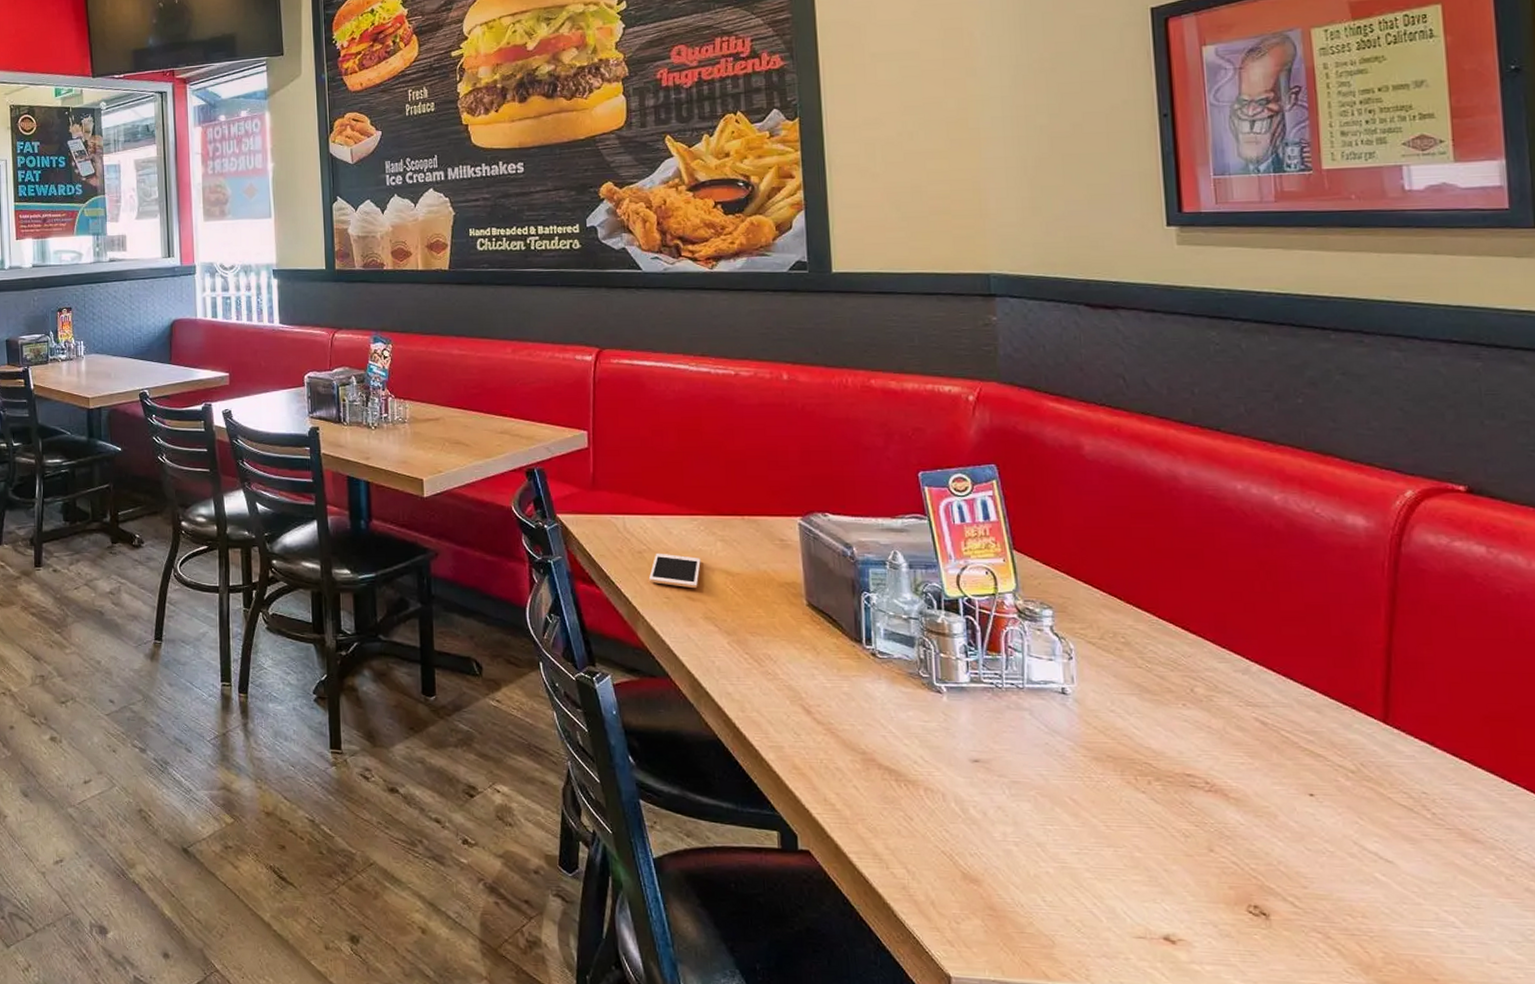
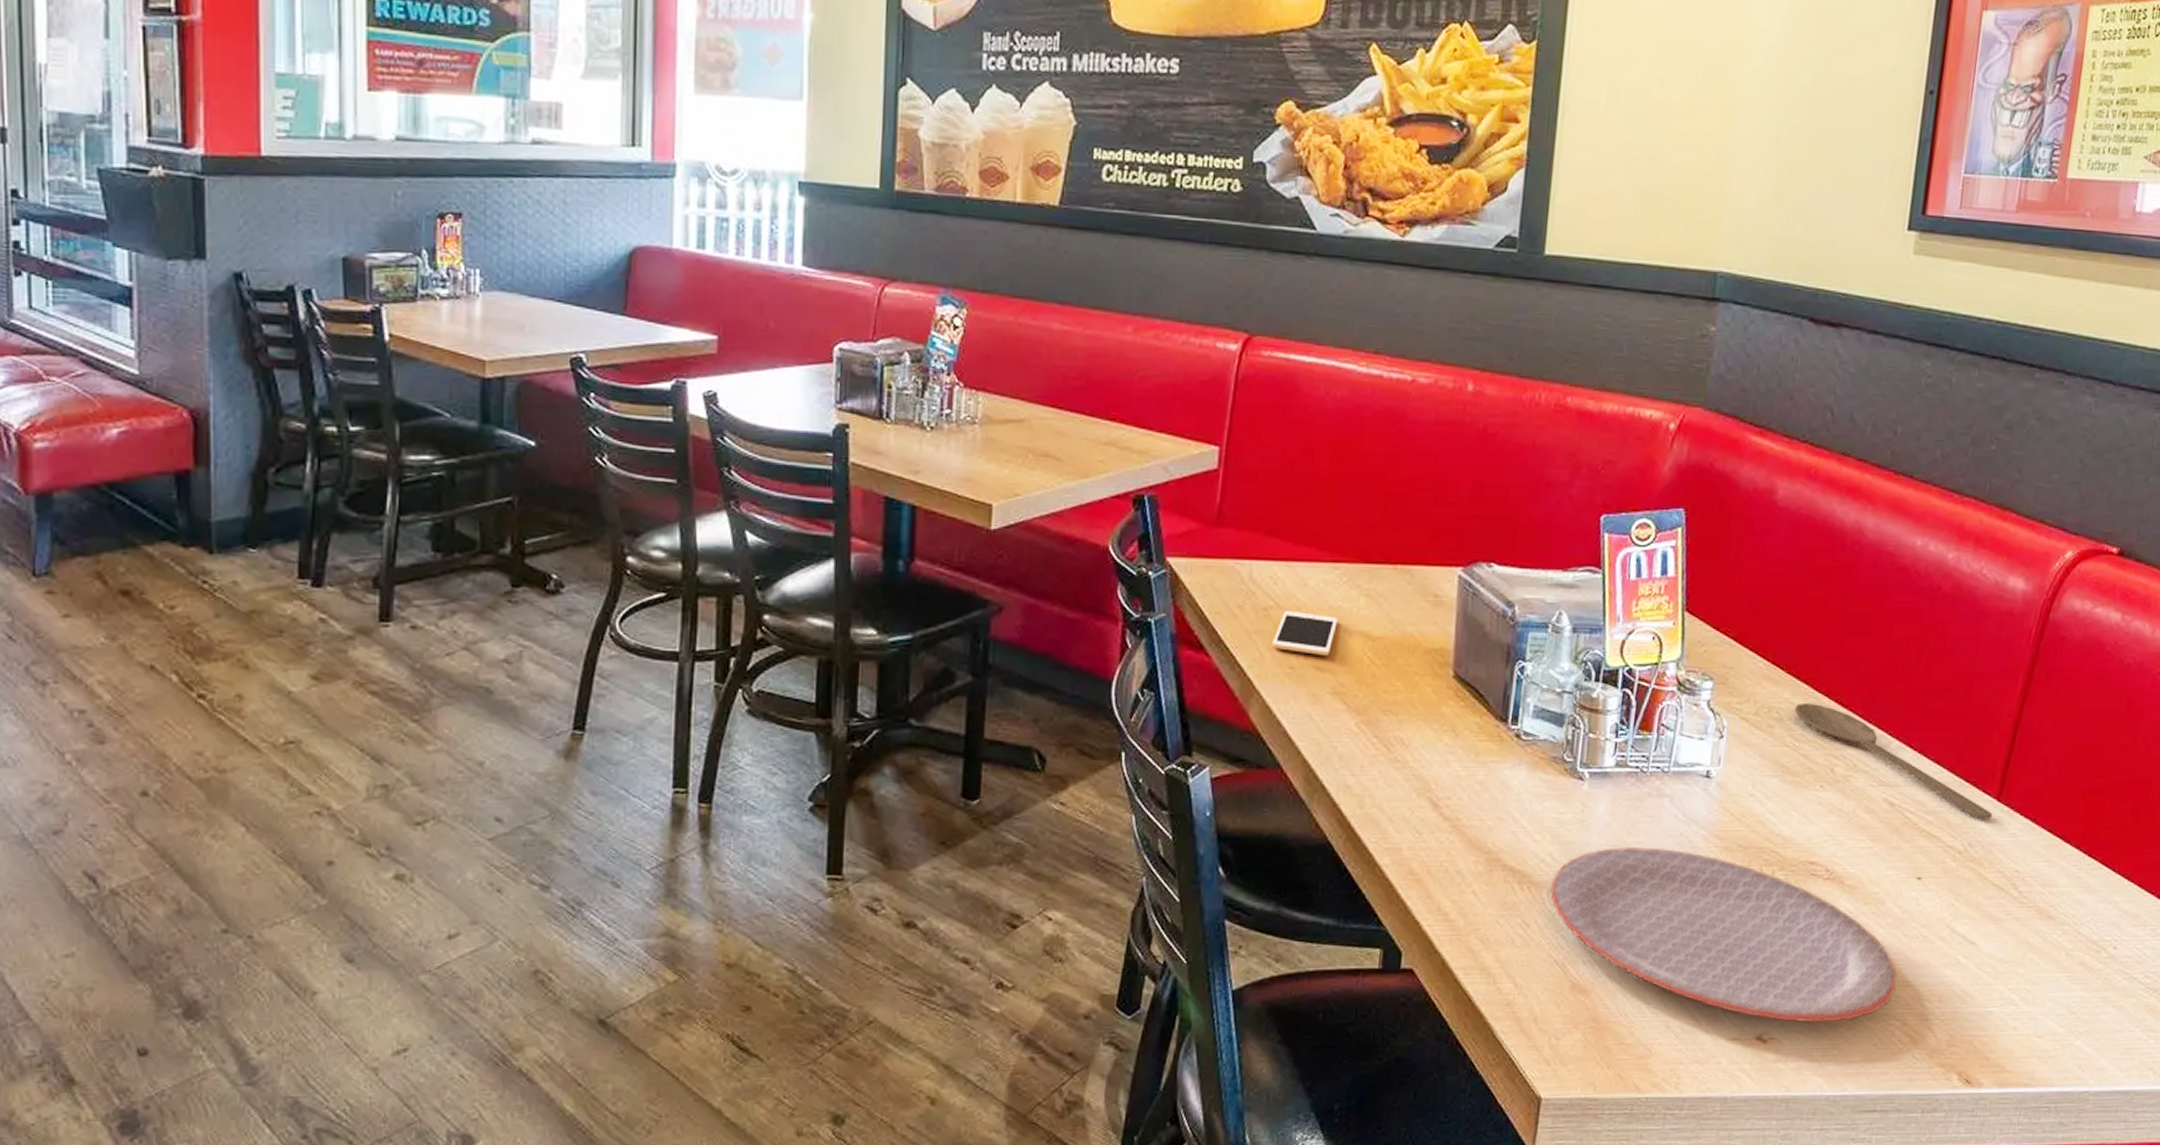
plate: none [926,752,1310,930] -> present [1550,846,1897,1023]
wooden spoon: none [1140,629,1382,740] -> present [1794,702,1993,819]

